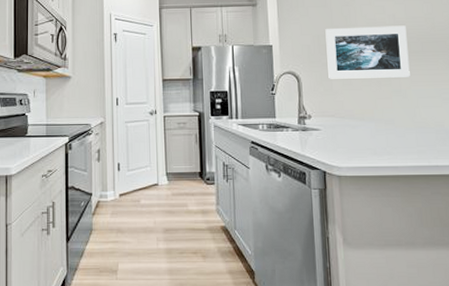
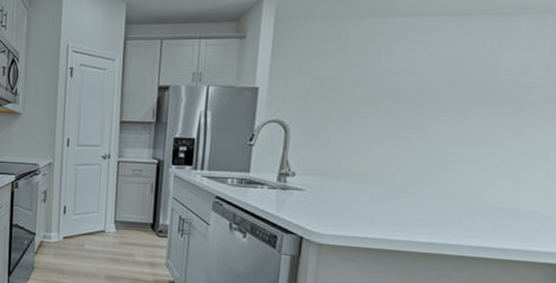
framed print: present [325,25,410,79] -> none [327,67,453,135]

